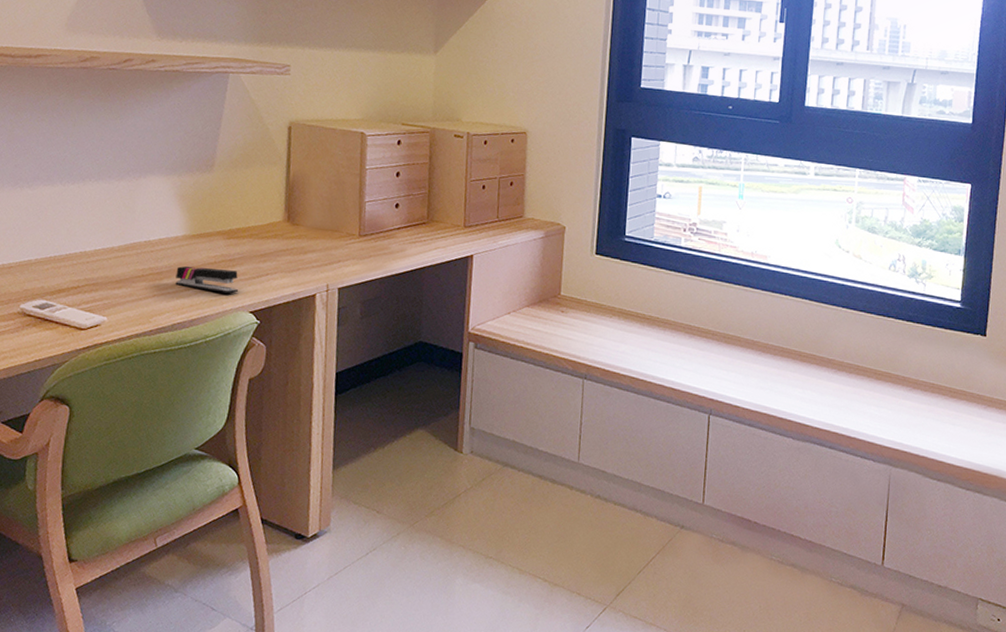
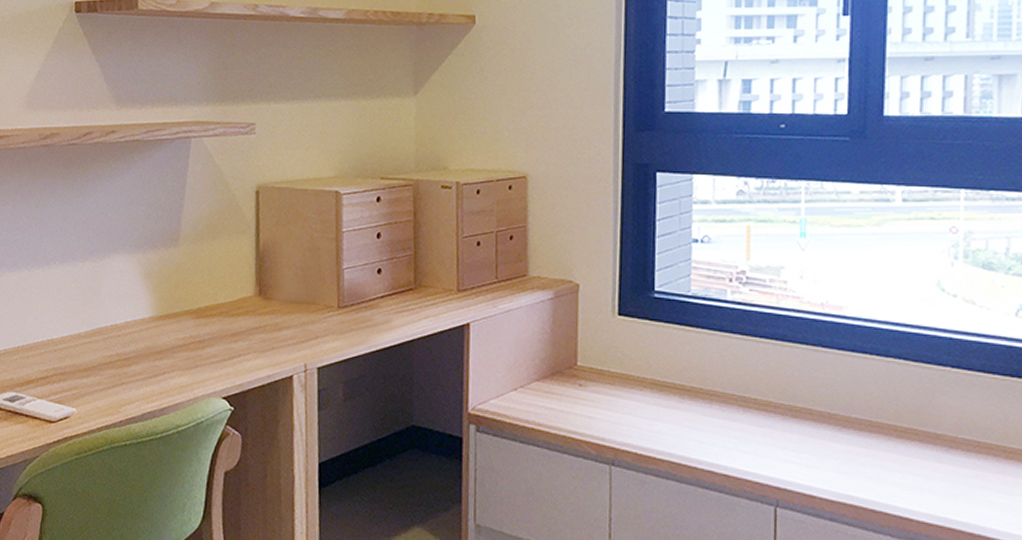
stapler: present [175,265,239,294] -> none [144,349,210,378]

